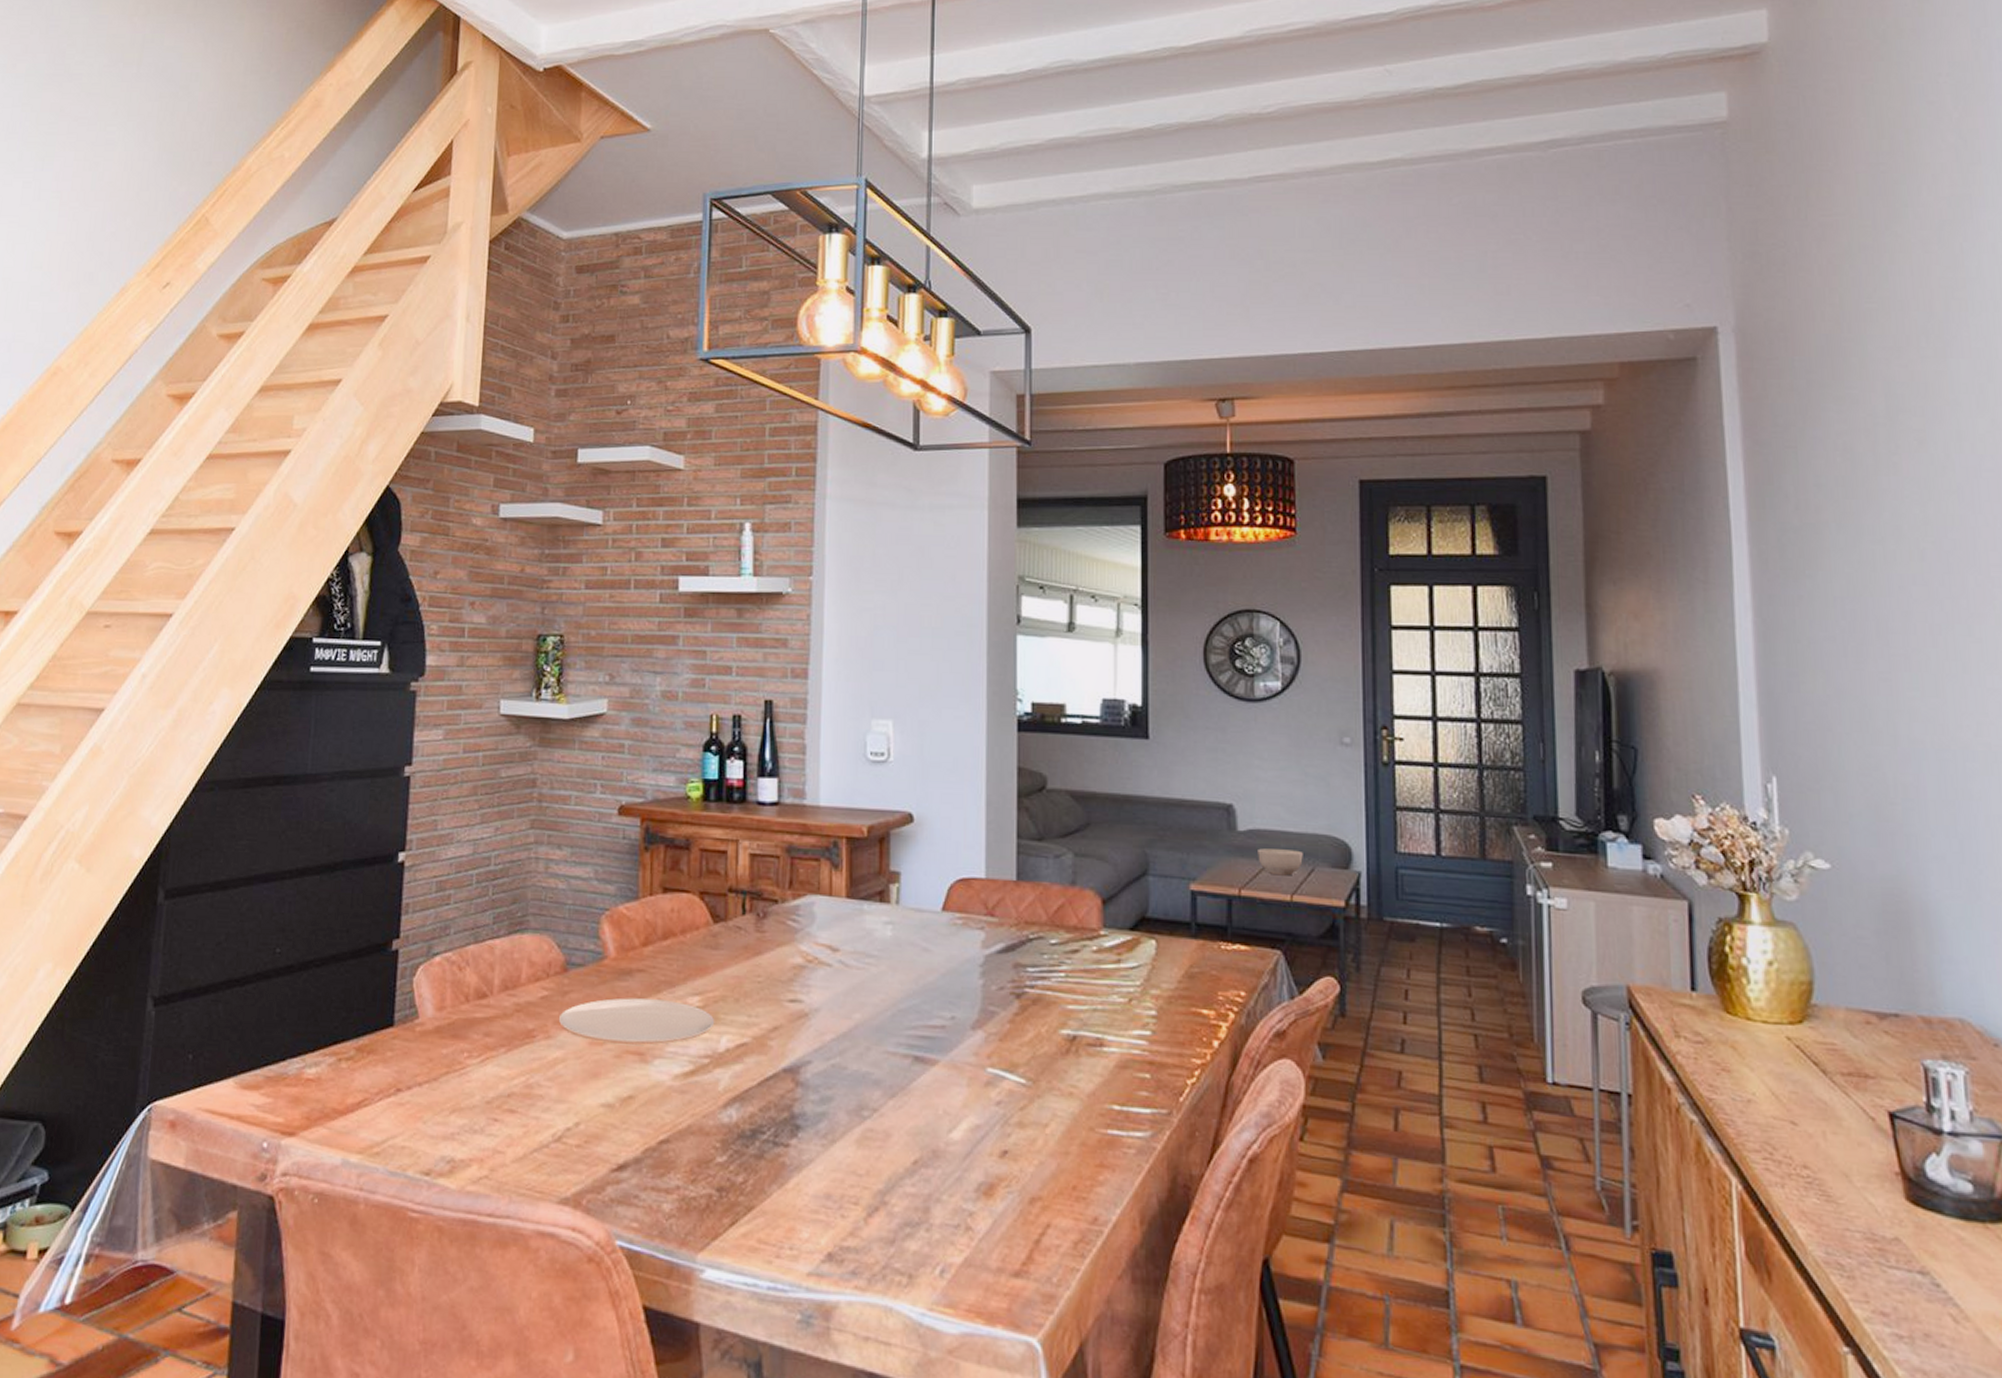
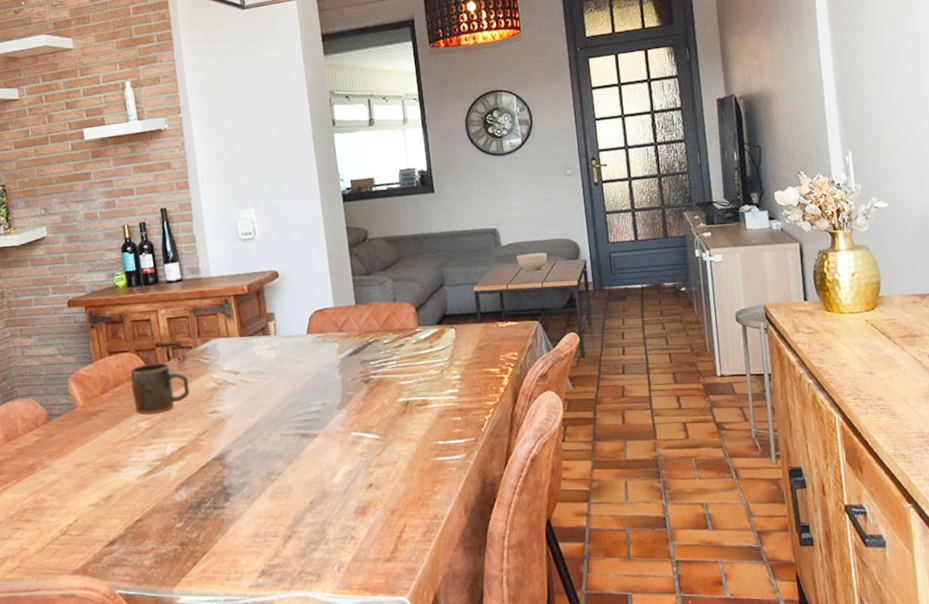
plate: present [558,998,715,1045] -> none [50,427,161,464]
mug: none [684,914,766,988] -> present [129,362,190,414]

